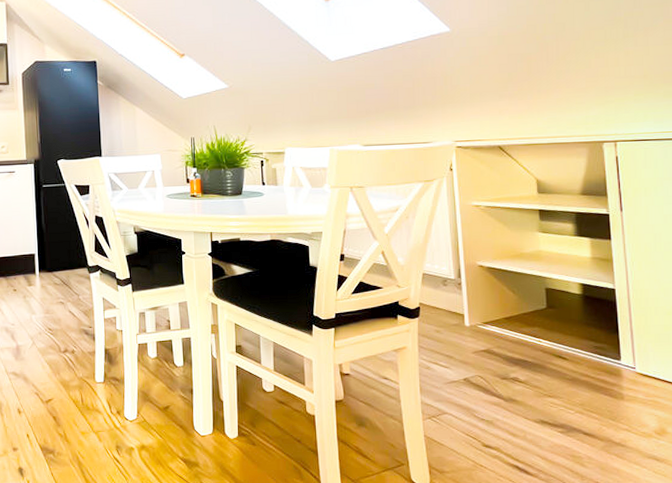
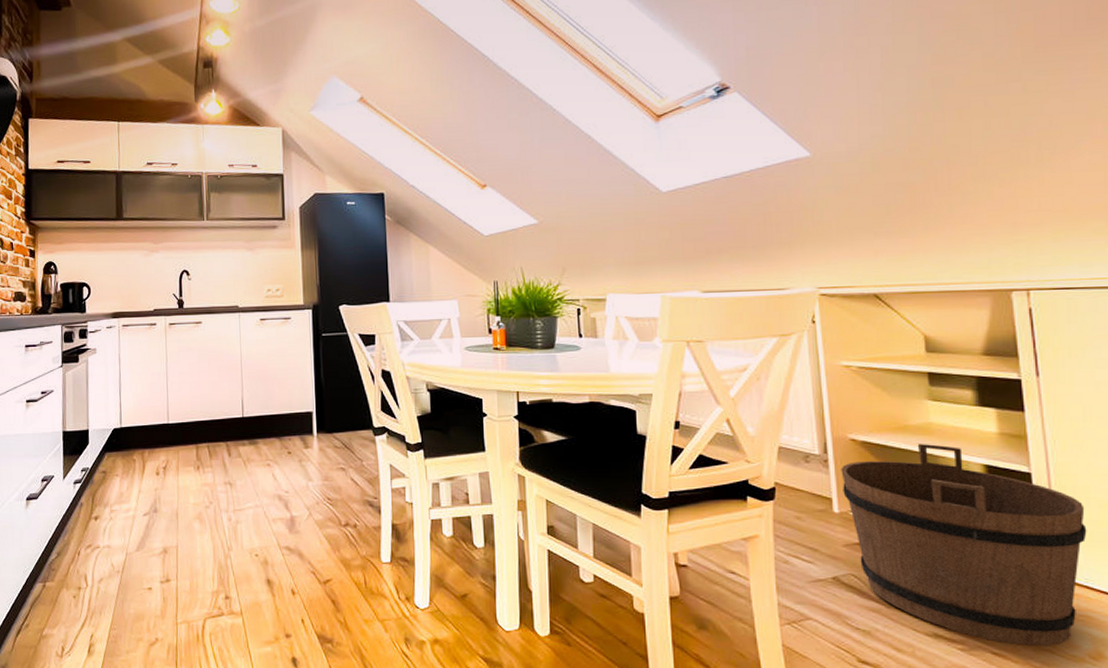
bucket: none [471,268,656,427] -> present [841,444,1087,646]

